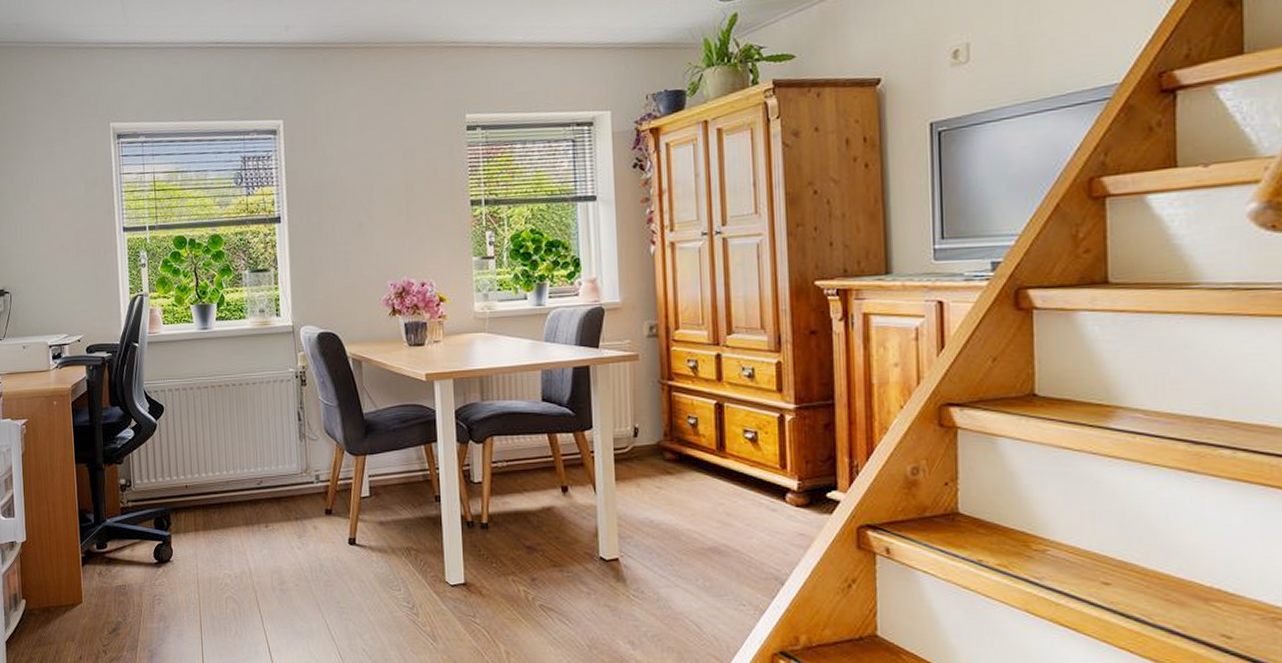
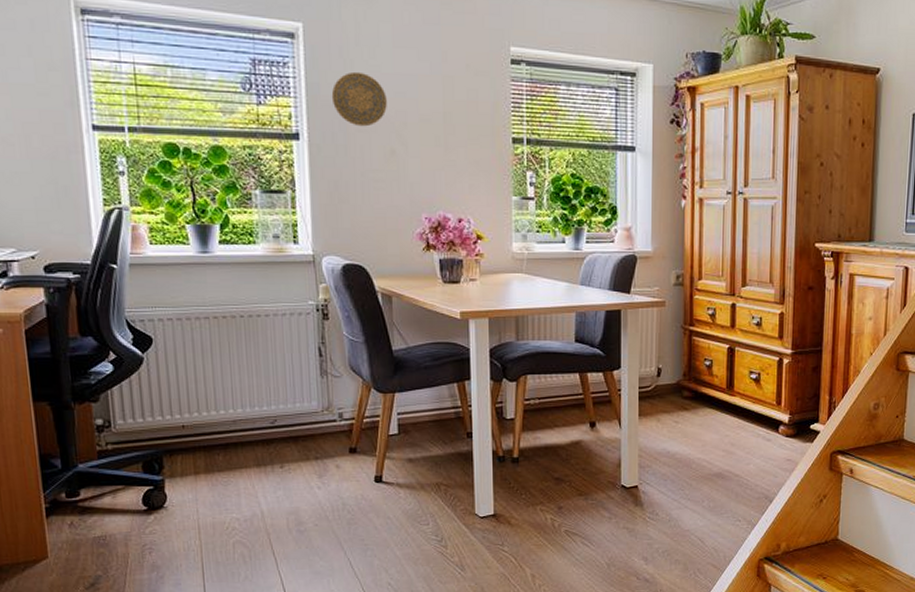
decorative plate: none [307,156,355,205] -> present [331,71,387,127]

